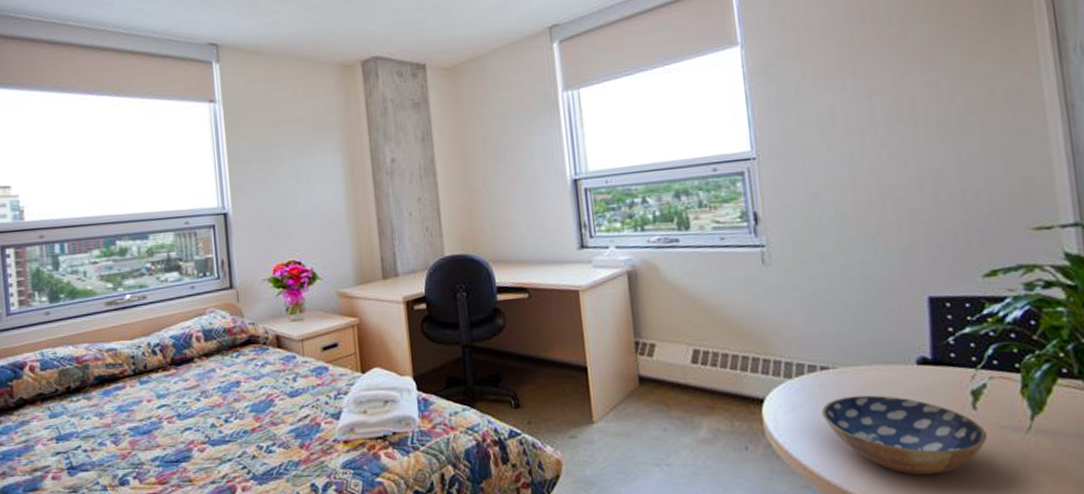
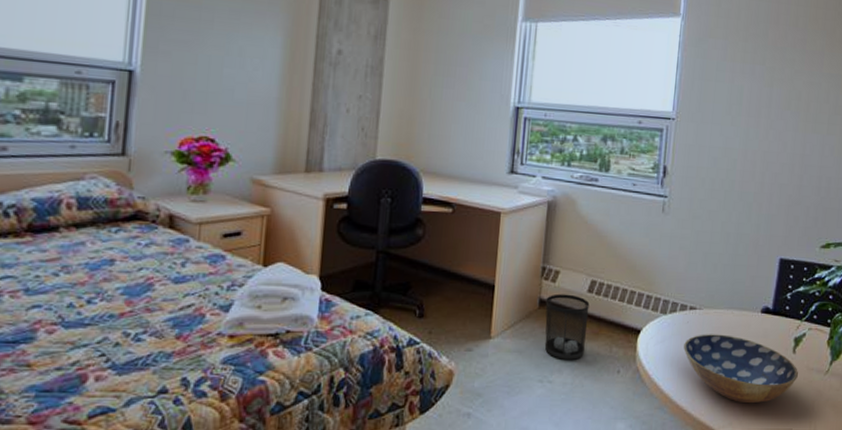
waste bin: none [645,367,701,441] -> present [544,293,590,361]

